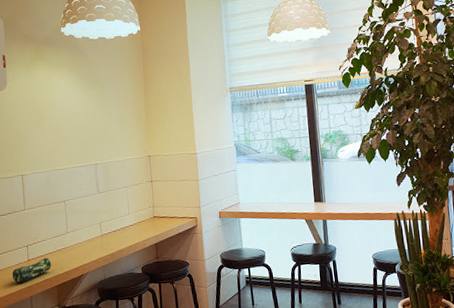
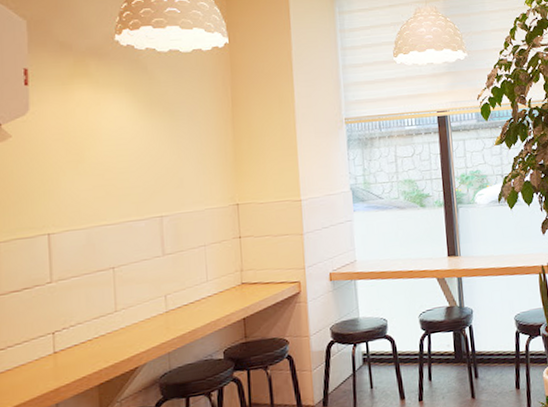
pencil case: present [12,257,51,283] -> none [27,346,90,386]

